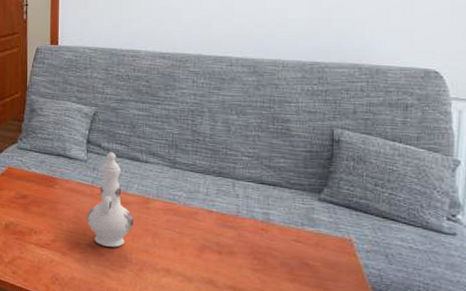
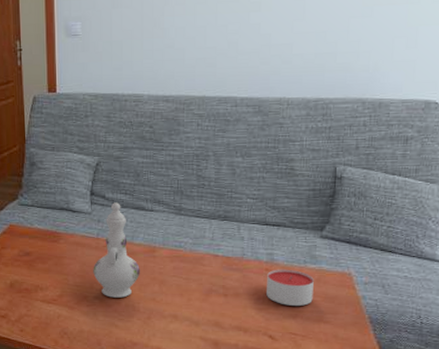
candle: none [262,229,312,270] -> present [266,269,314,306]

